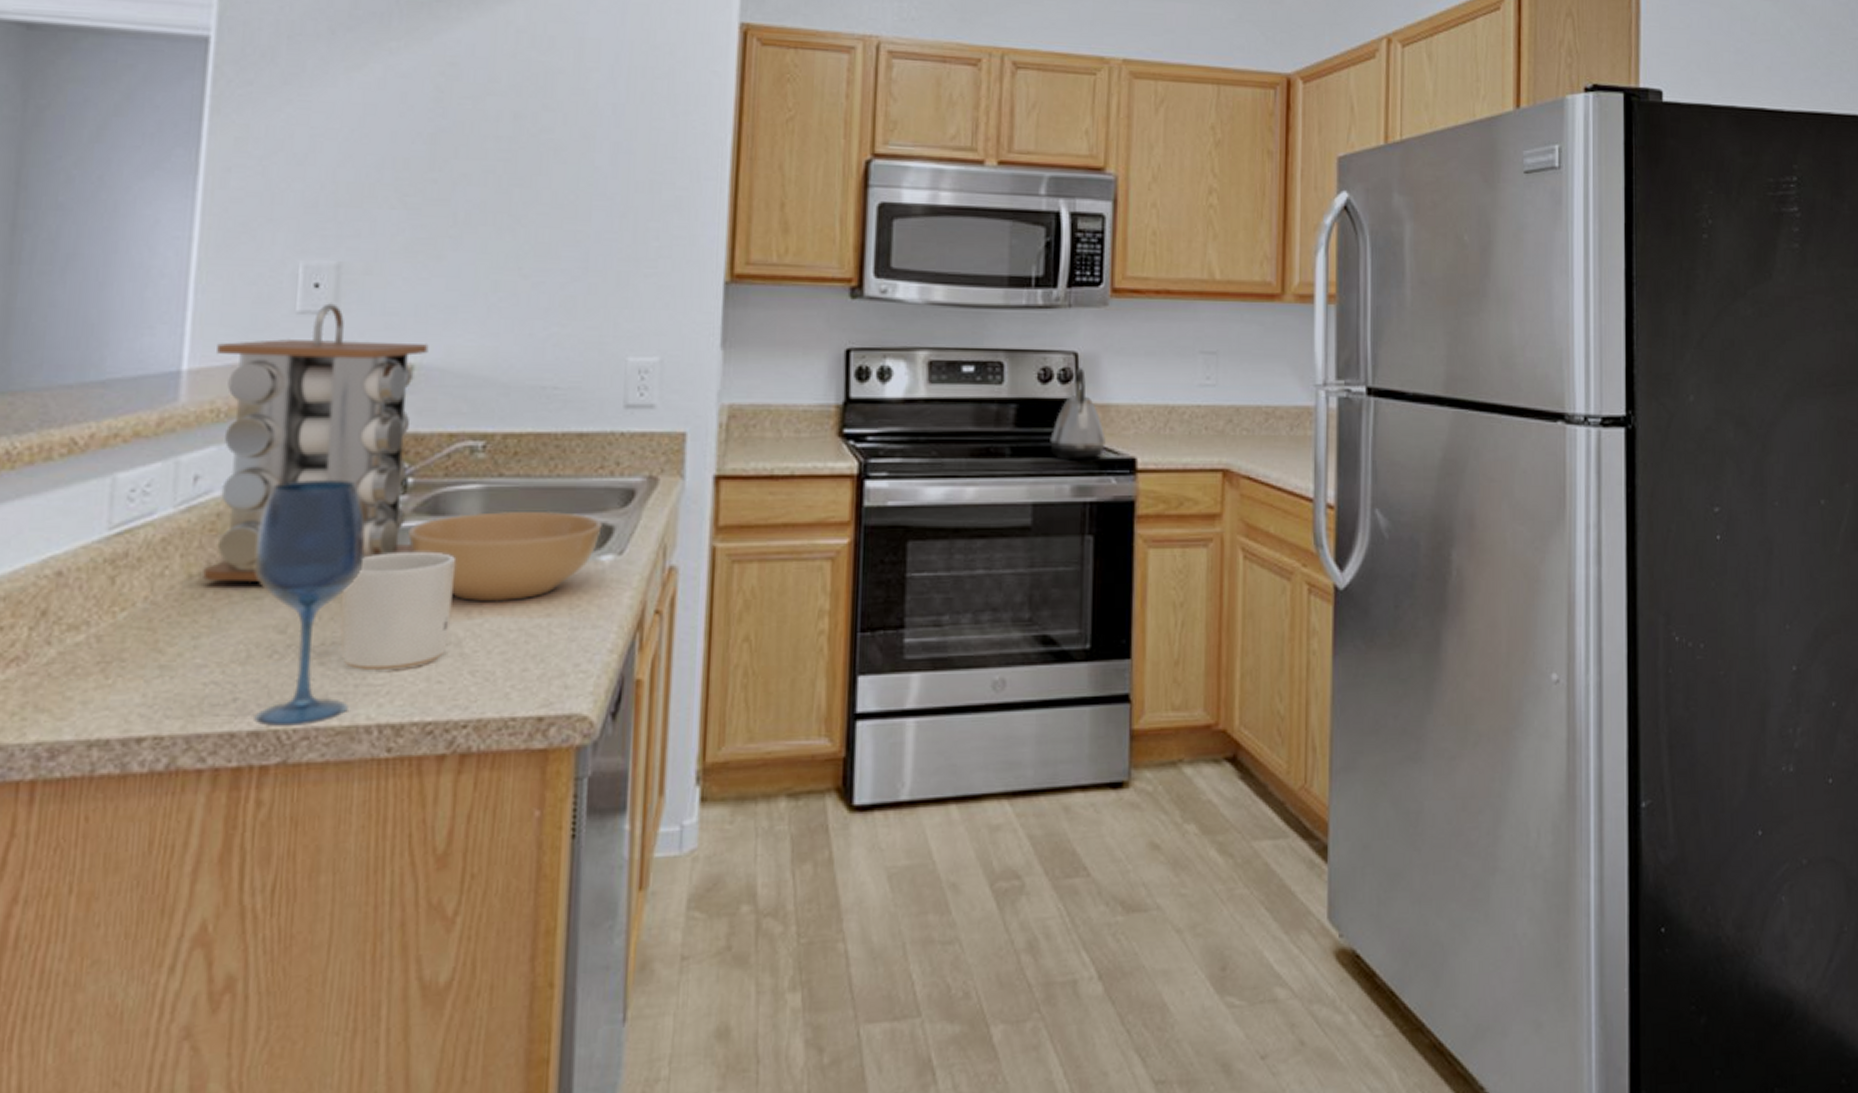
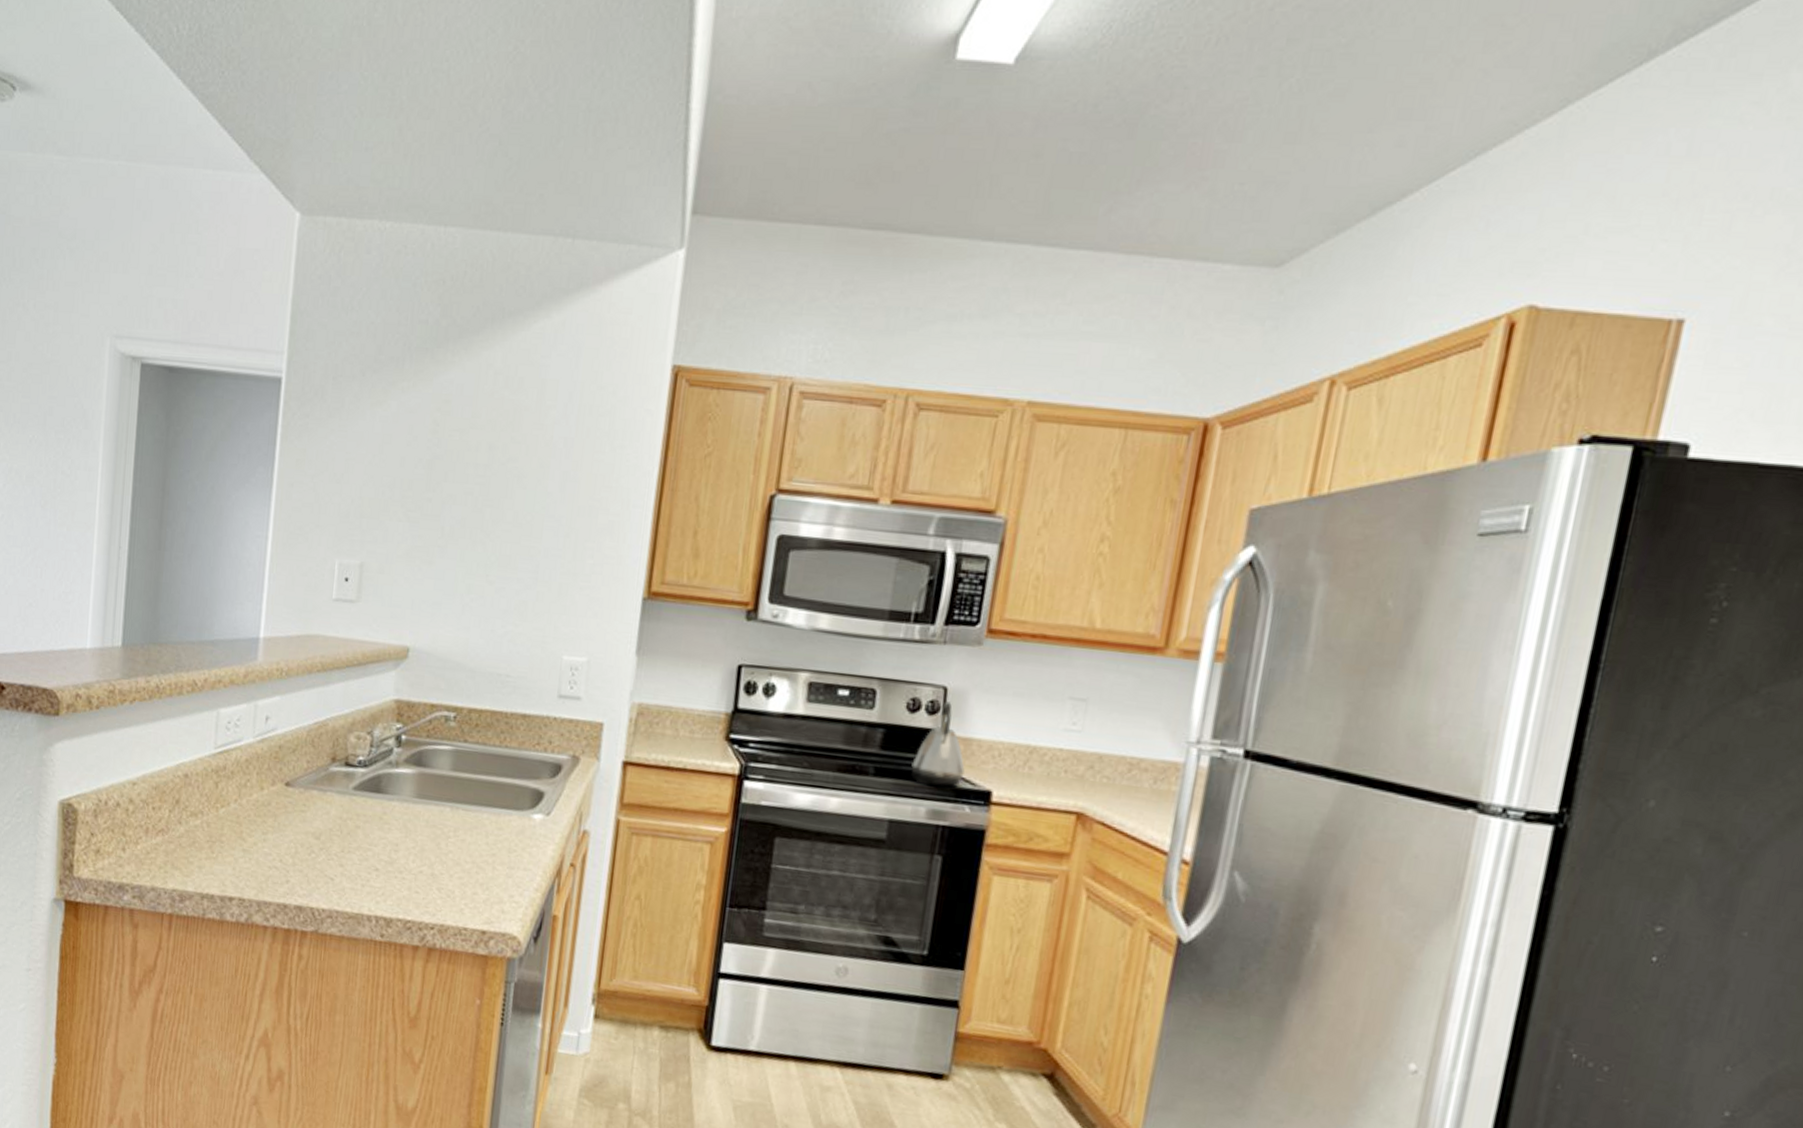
spice rack: present [203,303,429,583] -> none [270,594,420,801]
wineglass: present [254,480,366,728] -> none [298,728,373,908]
mug: present [340,551,457,670] -> none [353,790,432,879]
bowl: present [407,510,602,602] -> none [399,767,536,840]

